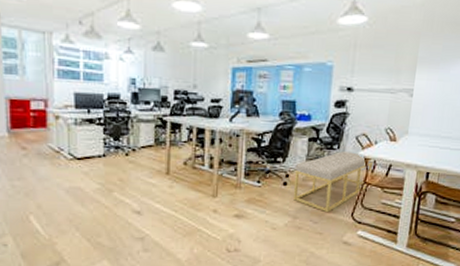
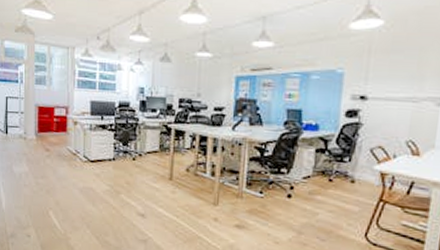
bench: present [292,152,373,213] -> none [297,165,391,231]

